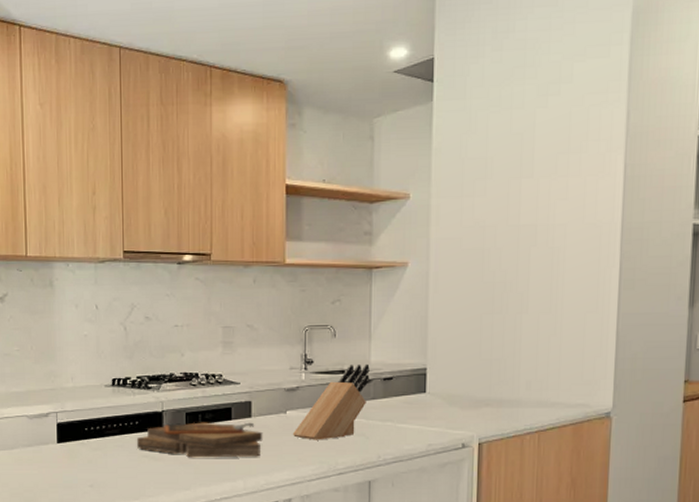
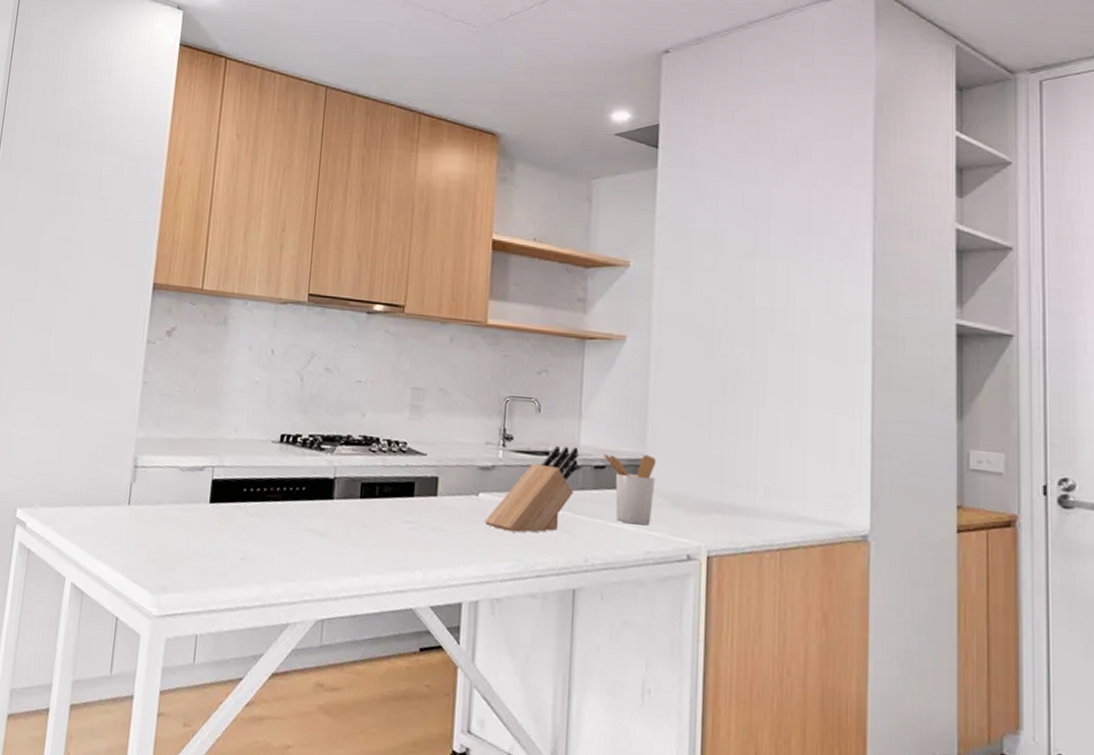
clipboard: present [136,422,263,458] -> none [300,494,449,545]
utensil holder: none [390,364,436,423] -> present [603,454,657,526]

